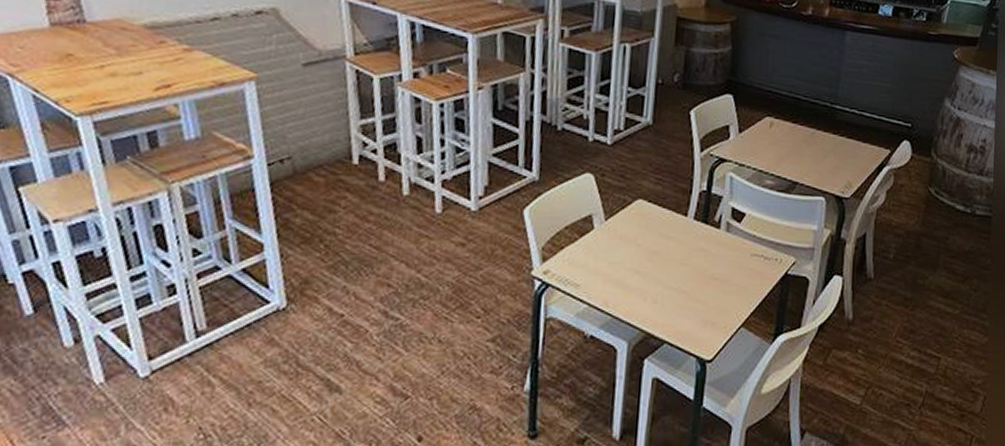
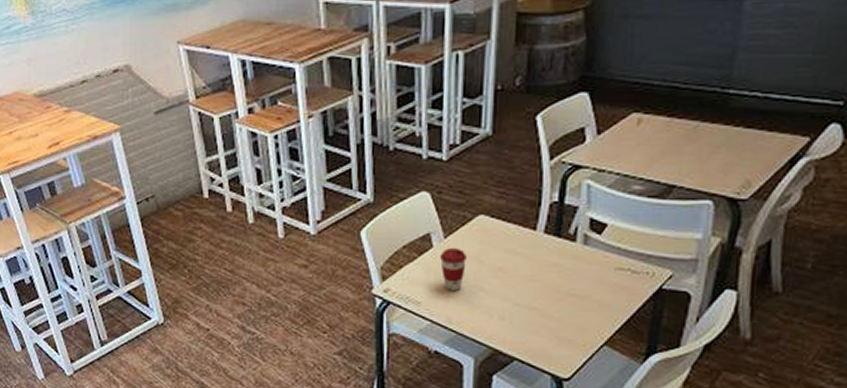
coffee cup: none [600,230,625,273] -> present [440,248,467,290]

